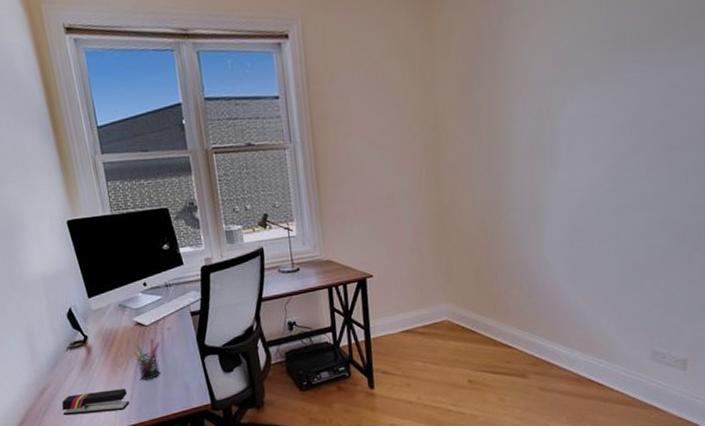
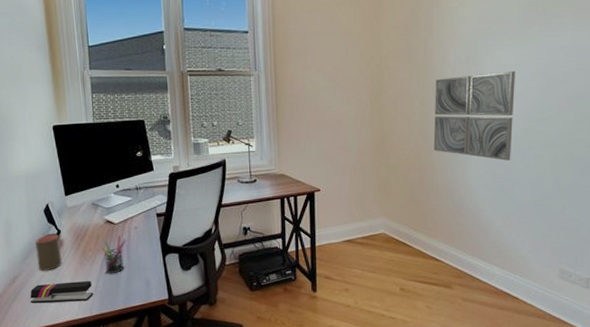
cup: none [61,340,93,381] -> present [35,234,62,272]
wall art: none [502,123,598,230] -> present [433,71,515,161]

